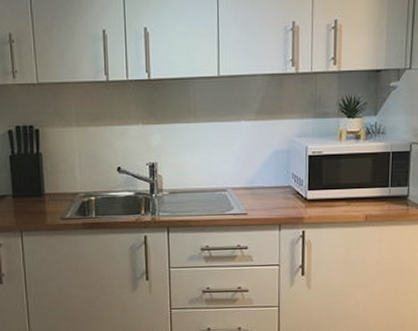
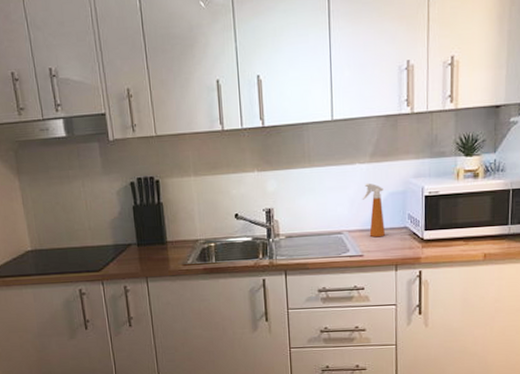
spray bottle: none [246,140,269,196] -> present [362,183,385,238]

